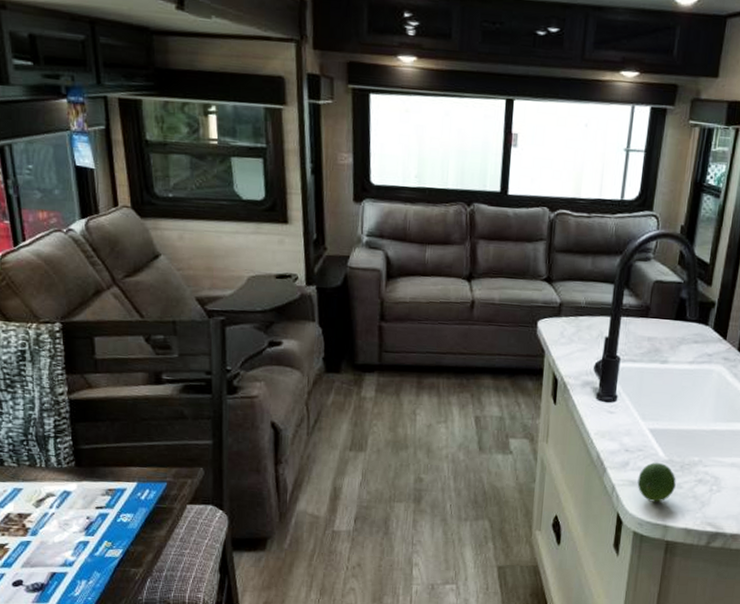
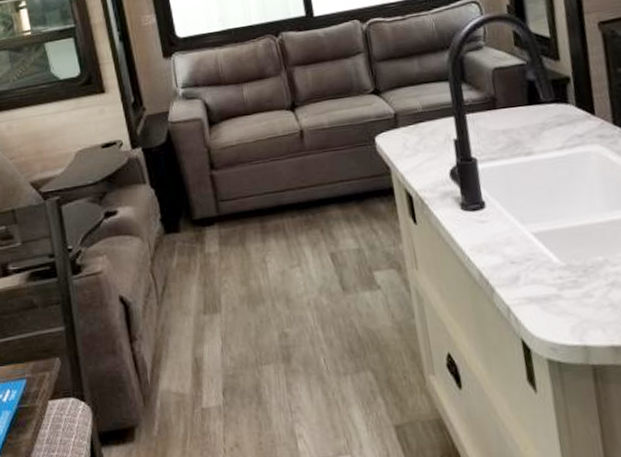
fruit: present [637,462,676,502] -> none [534,270,585,320]

